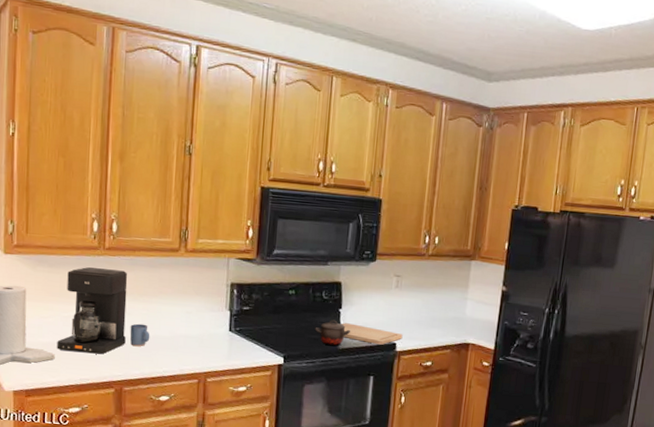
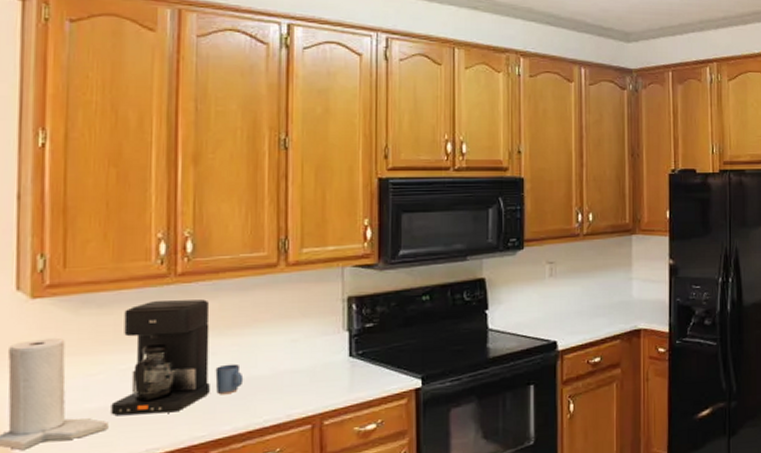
cooking pot: present [314,319,350,346] -> none [457,324,501,357]
cutting board: present [341,323,403,345] -> none [489,325,564,346]

